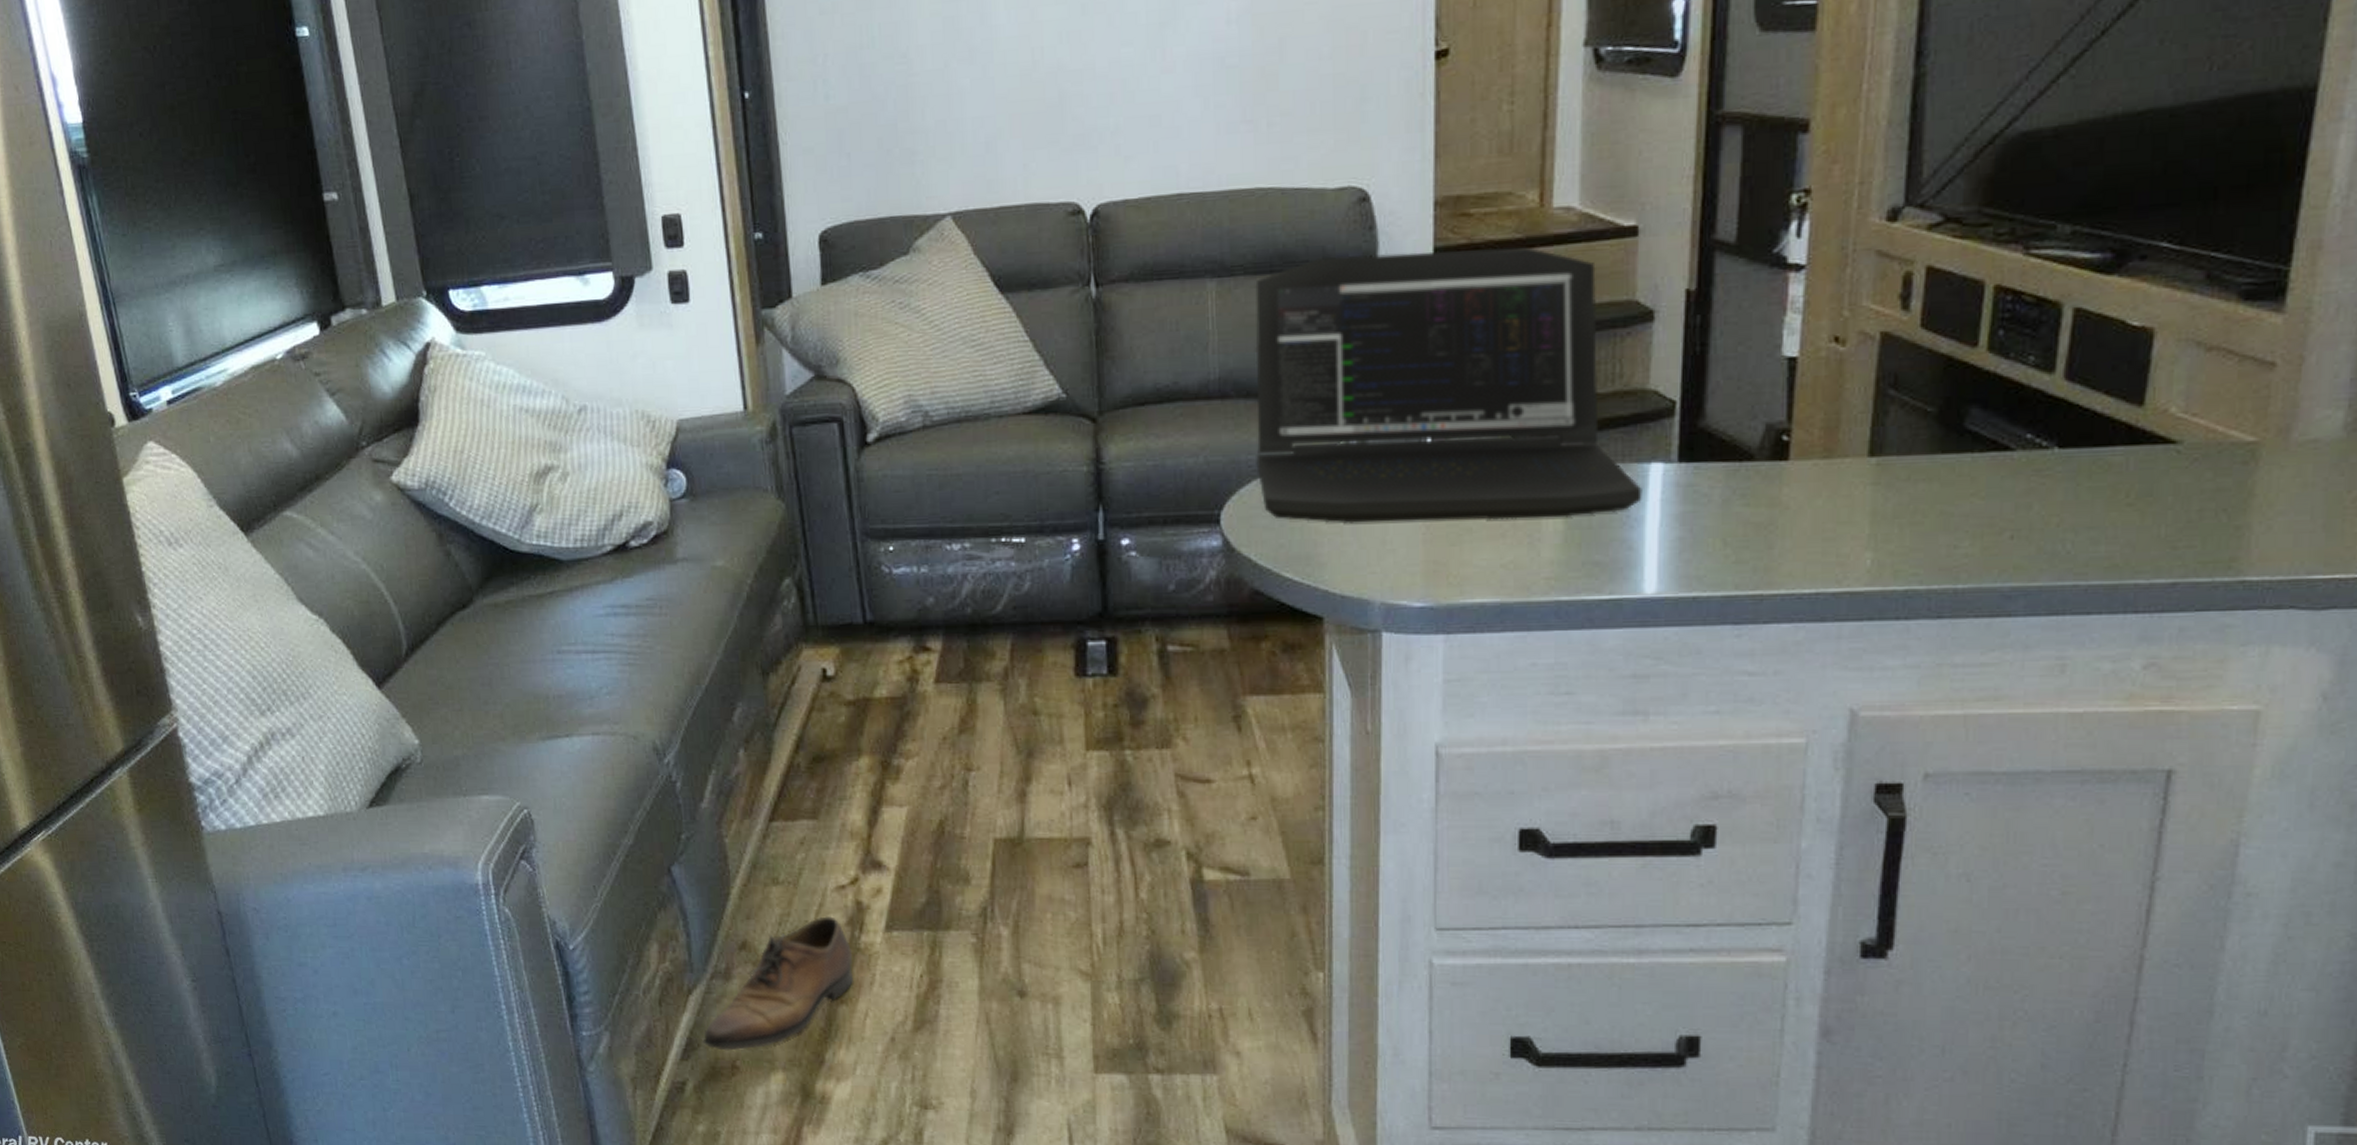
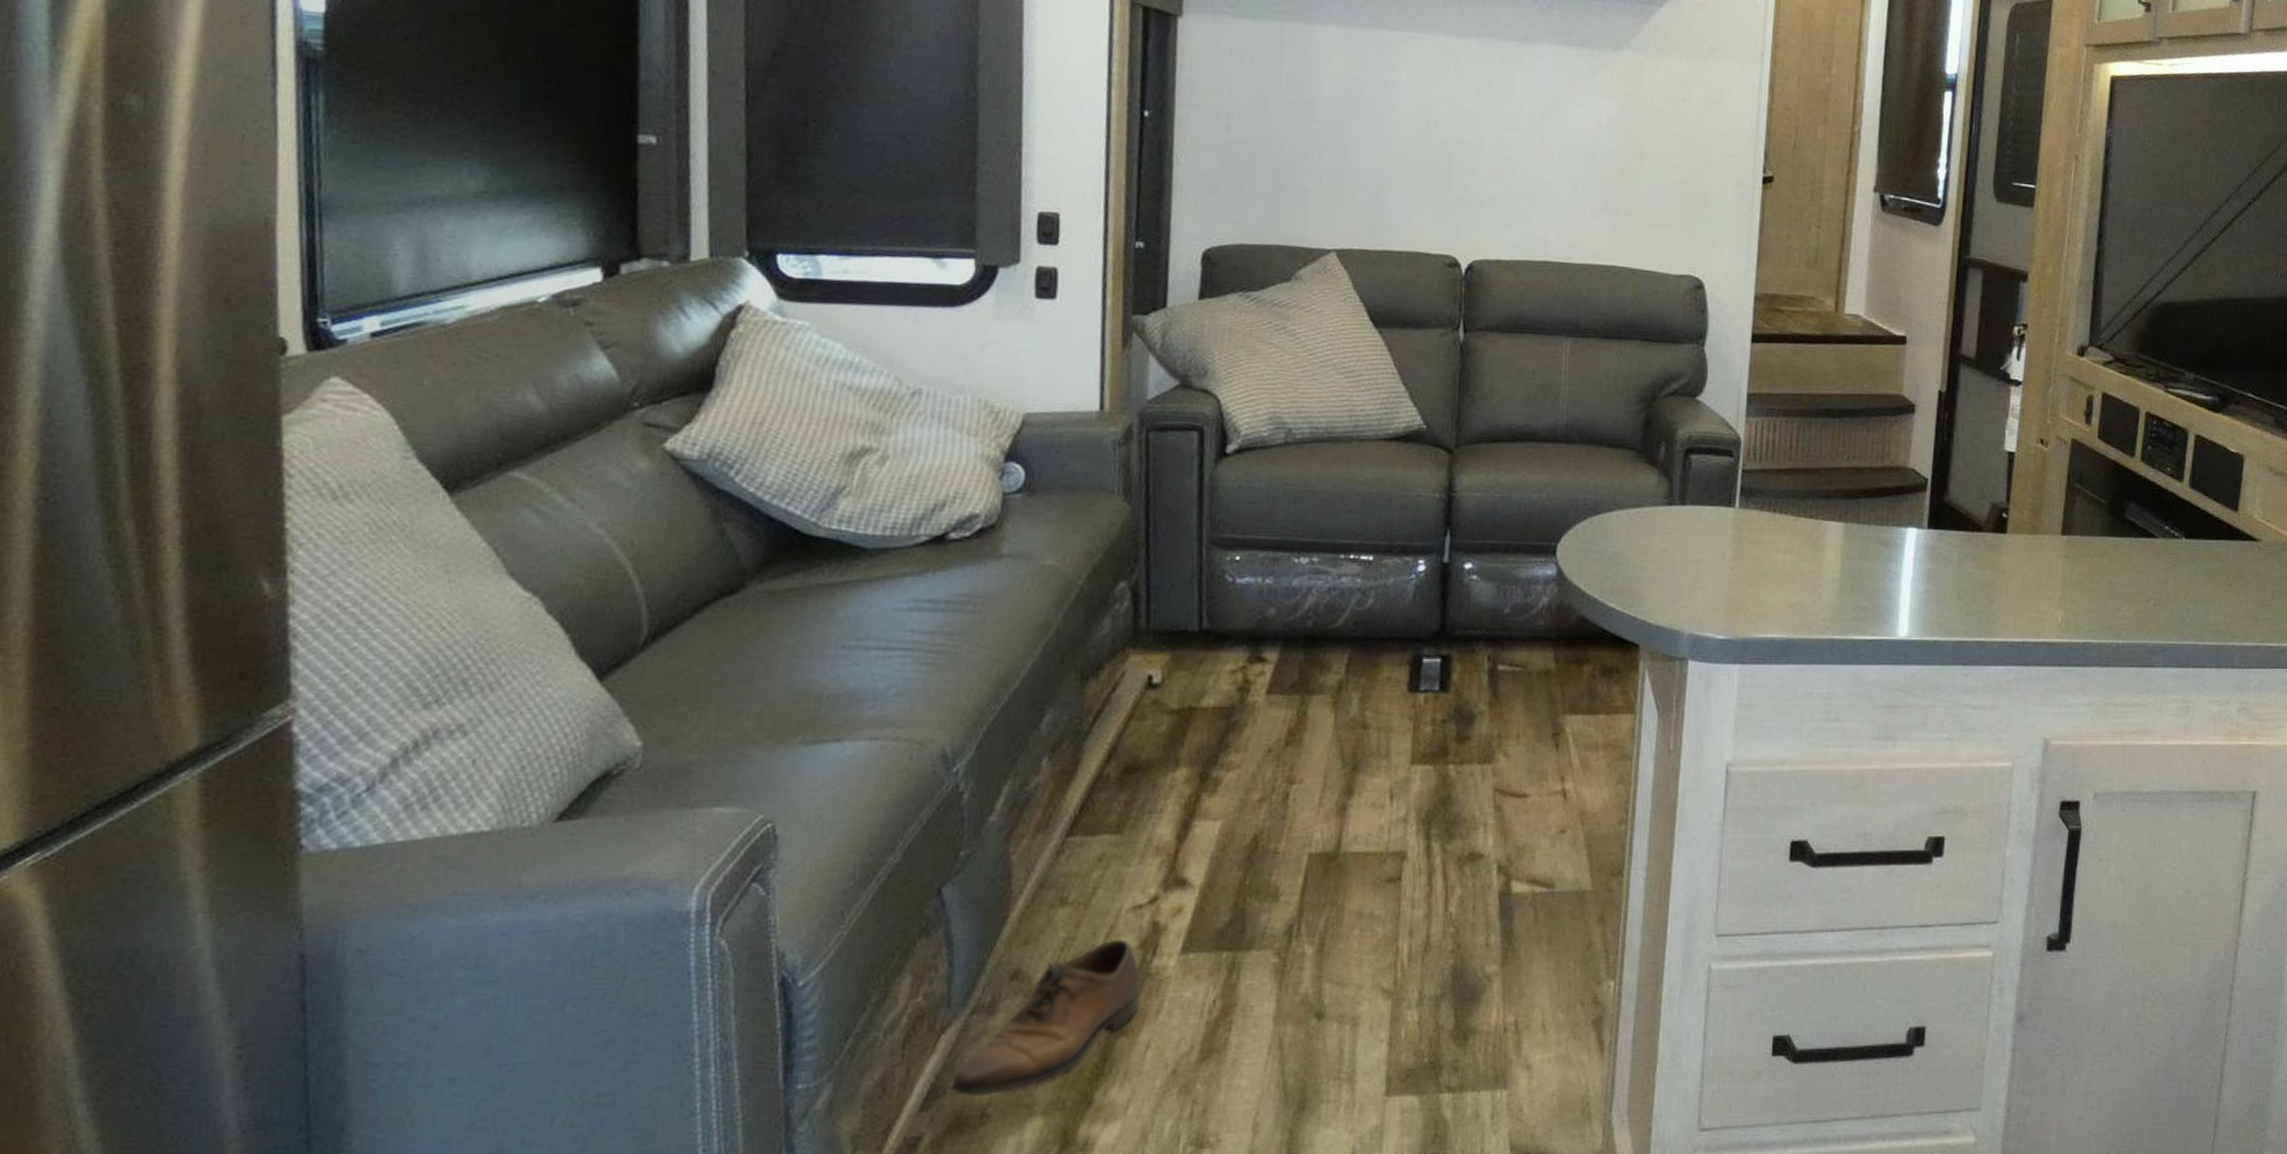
laptop: present [1255,247,1642,524] -> none [1592,331,1901,568]

